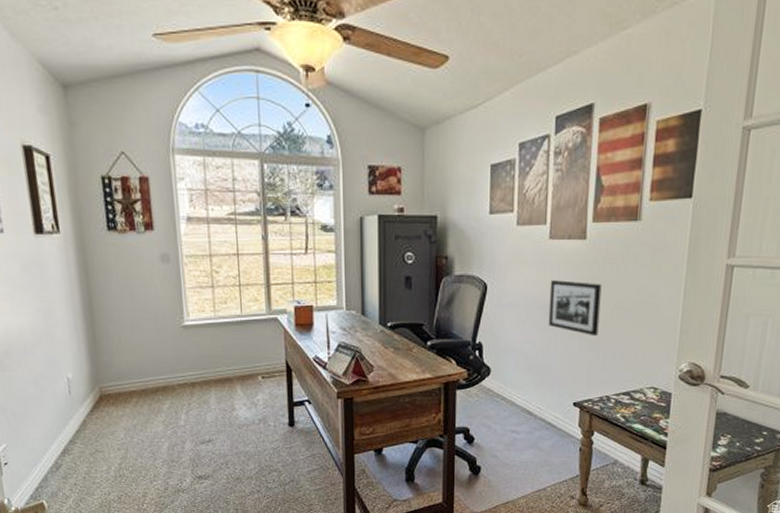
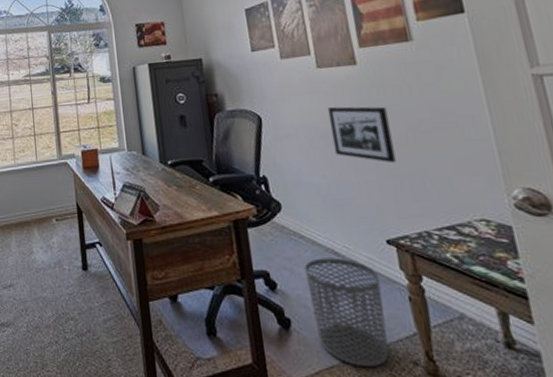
waste bin: none [500,417,560,501] -> present [304,258,389,366]

